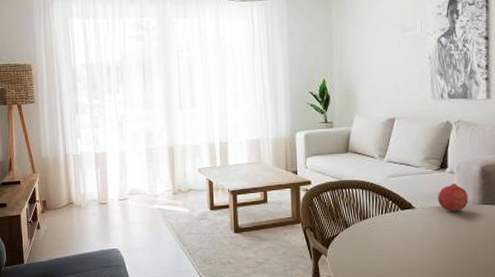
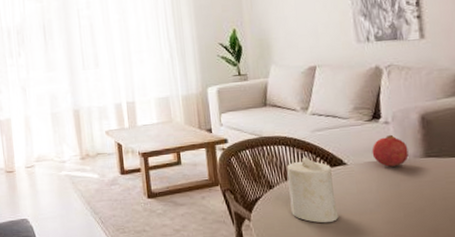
candle: none [362,199,404,260] -> present [287,155,339,223]

